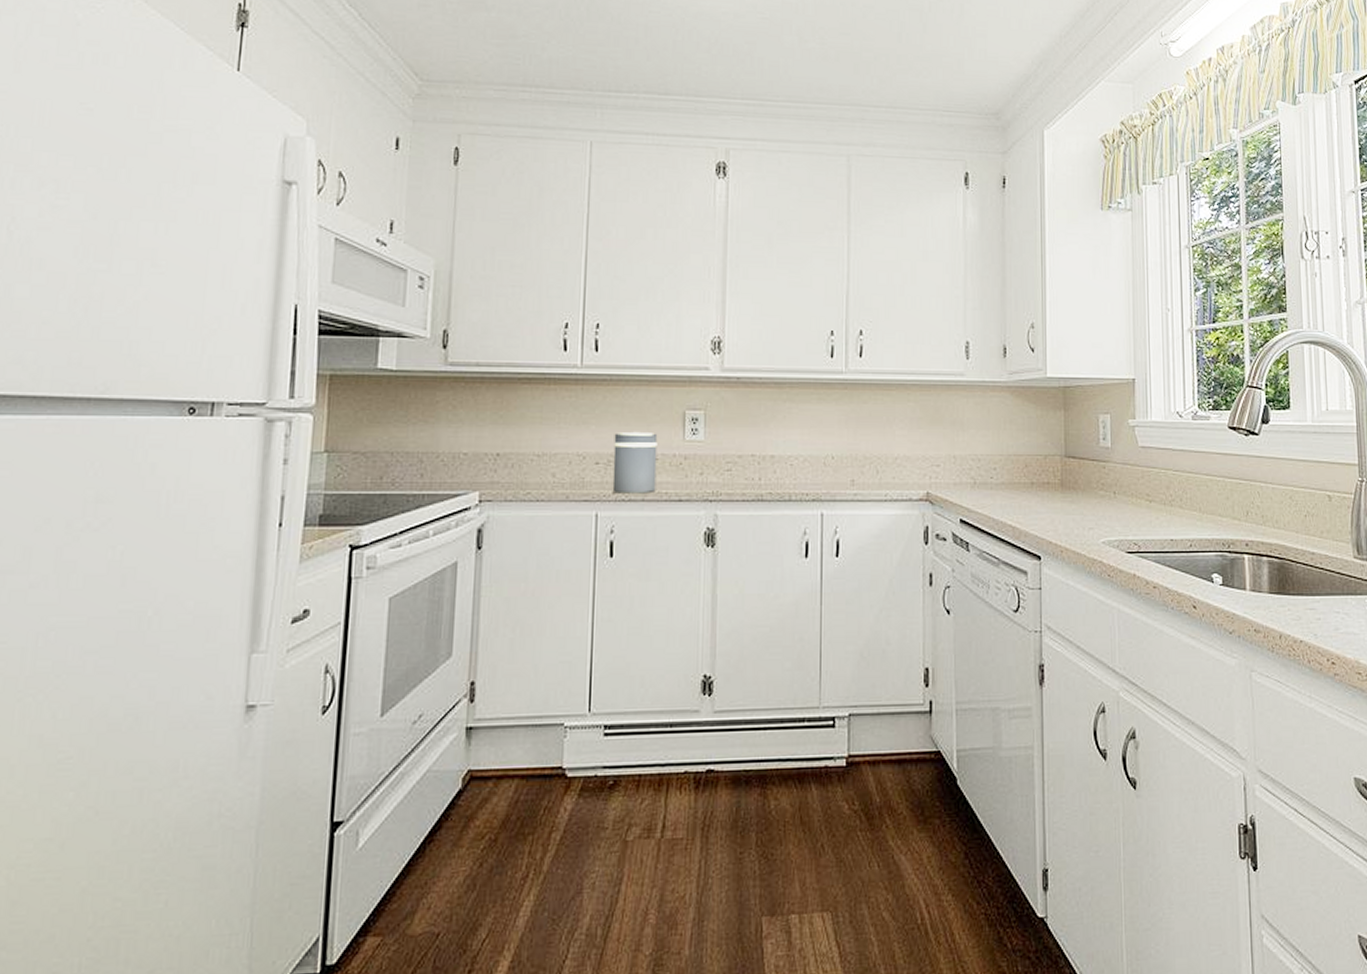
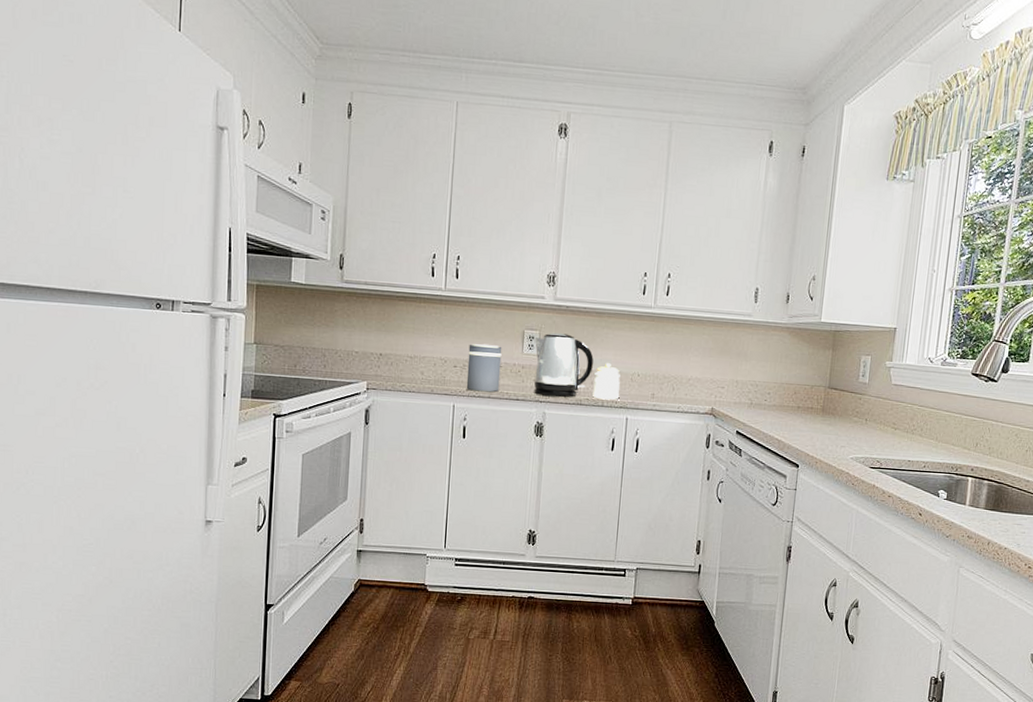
kettle: none [700,412,776,494] -> present [534,333,594,398]
jar: none [775,445,811,492] -> present [592,363,620,401]

